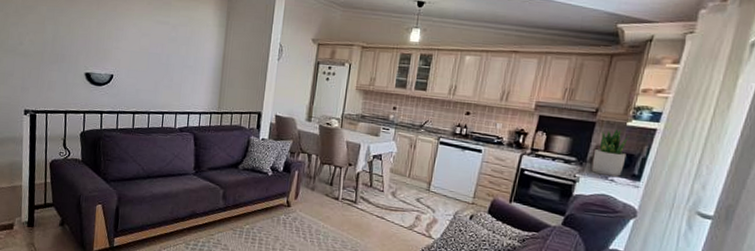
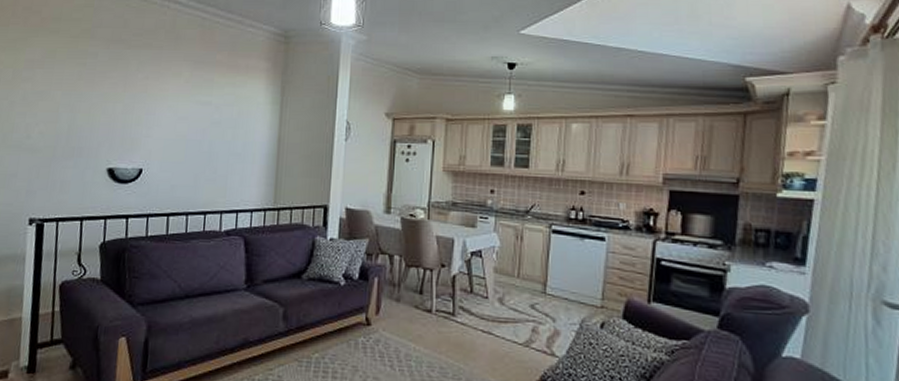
planter: present [591,129,630,177] -> none [742,202,783,263]

